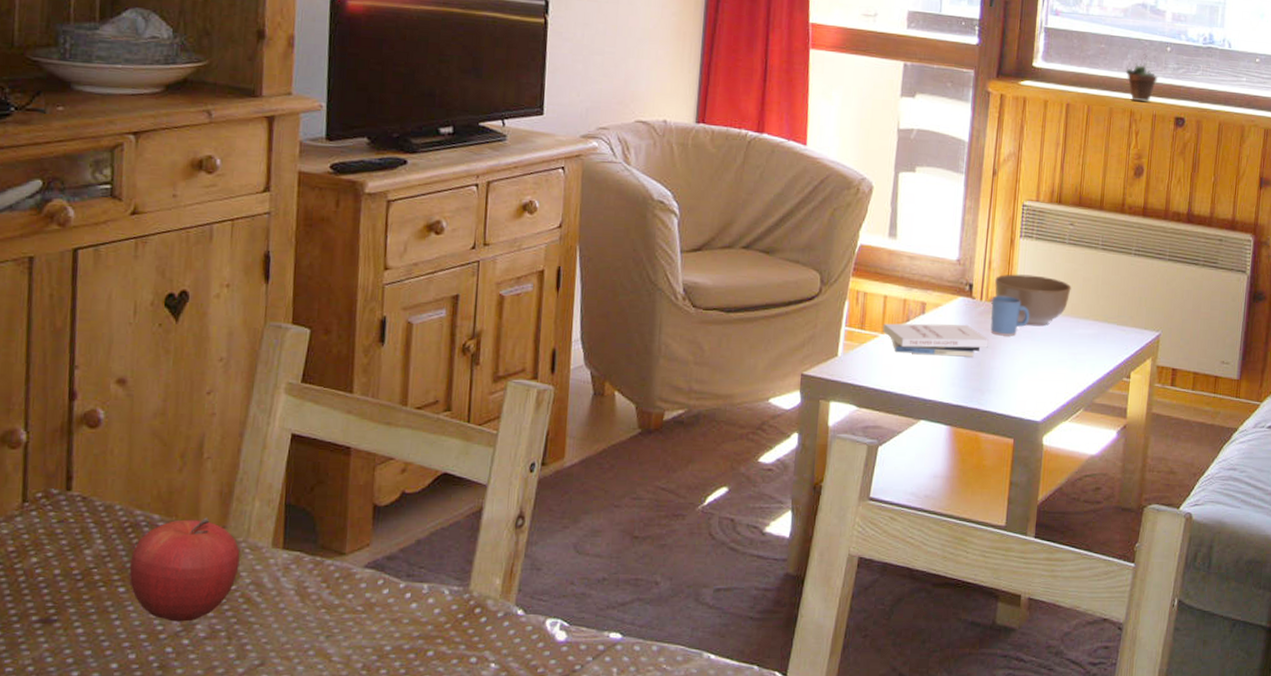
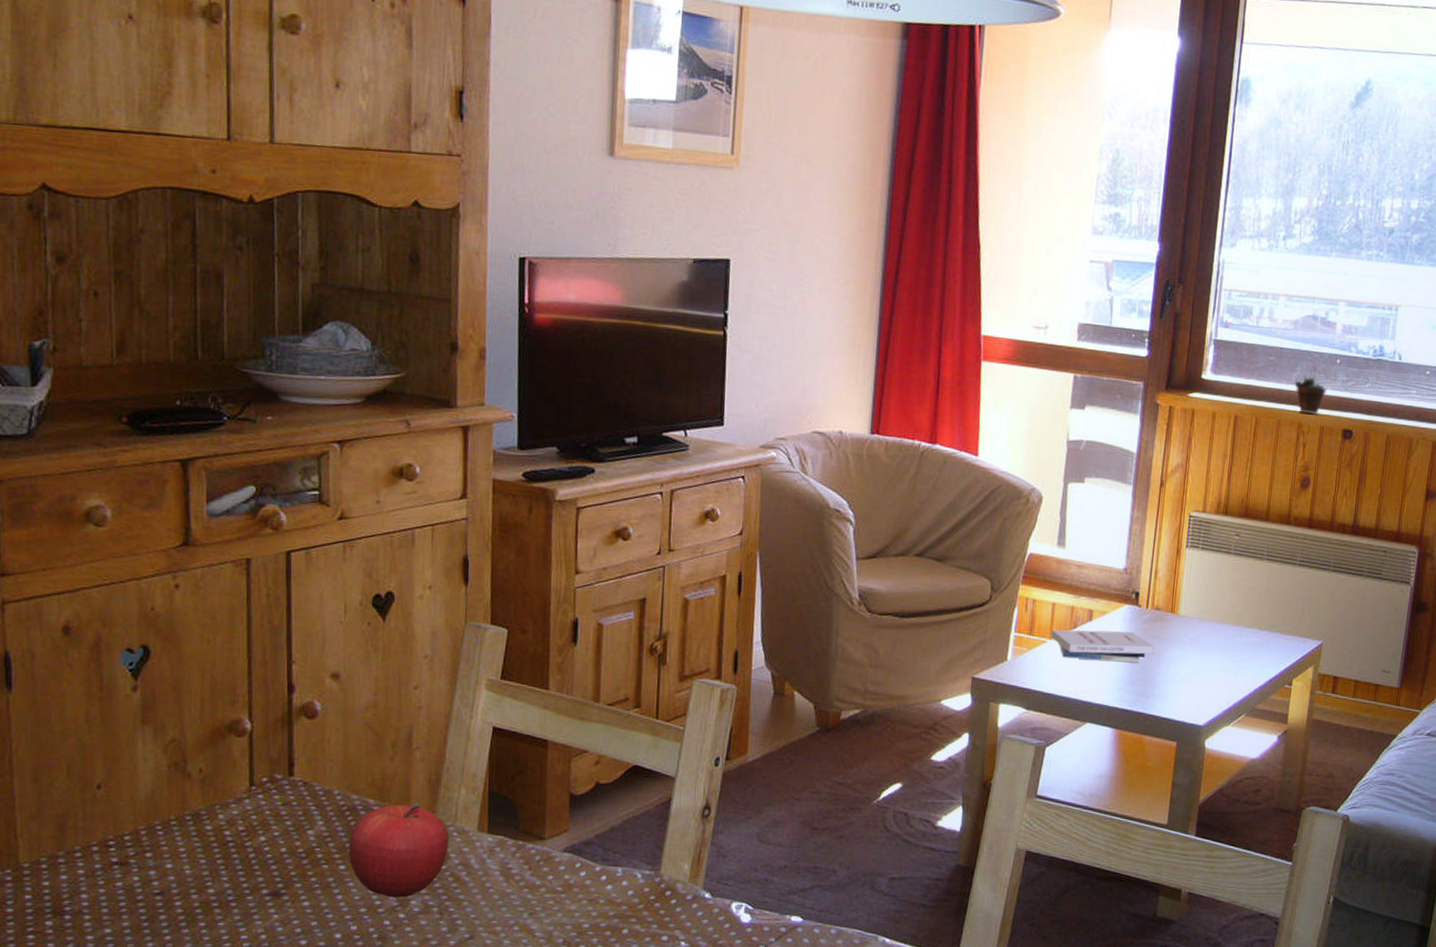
mug: present [990,295,1030,336] -> none [1156,604,1195,643]
bowl: present [994,274,1072,326] -> none [1160,583,1236,634]

